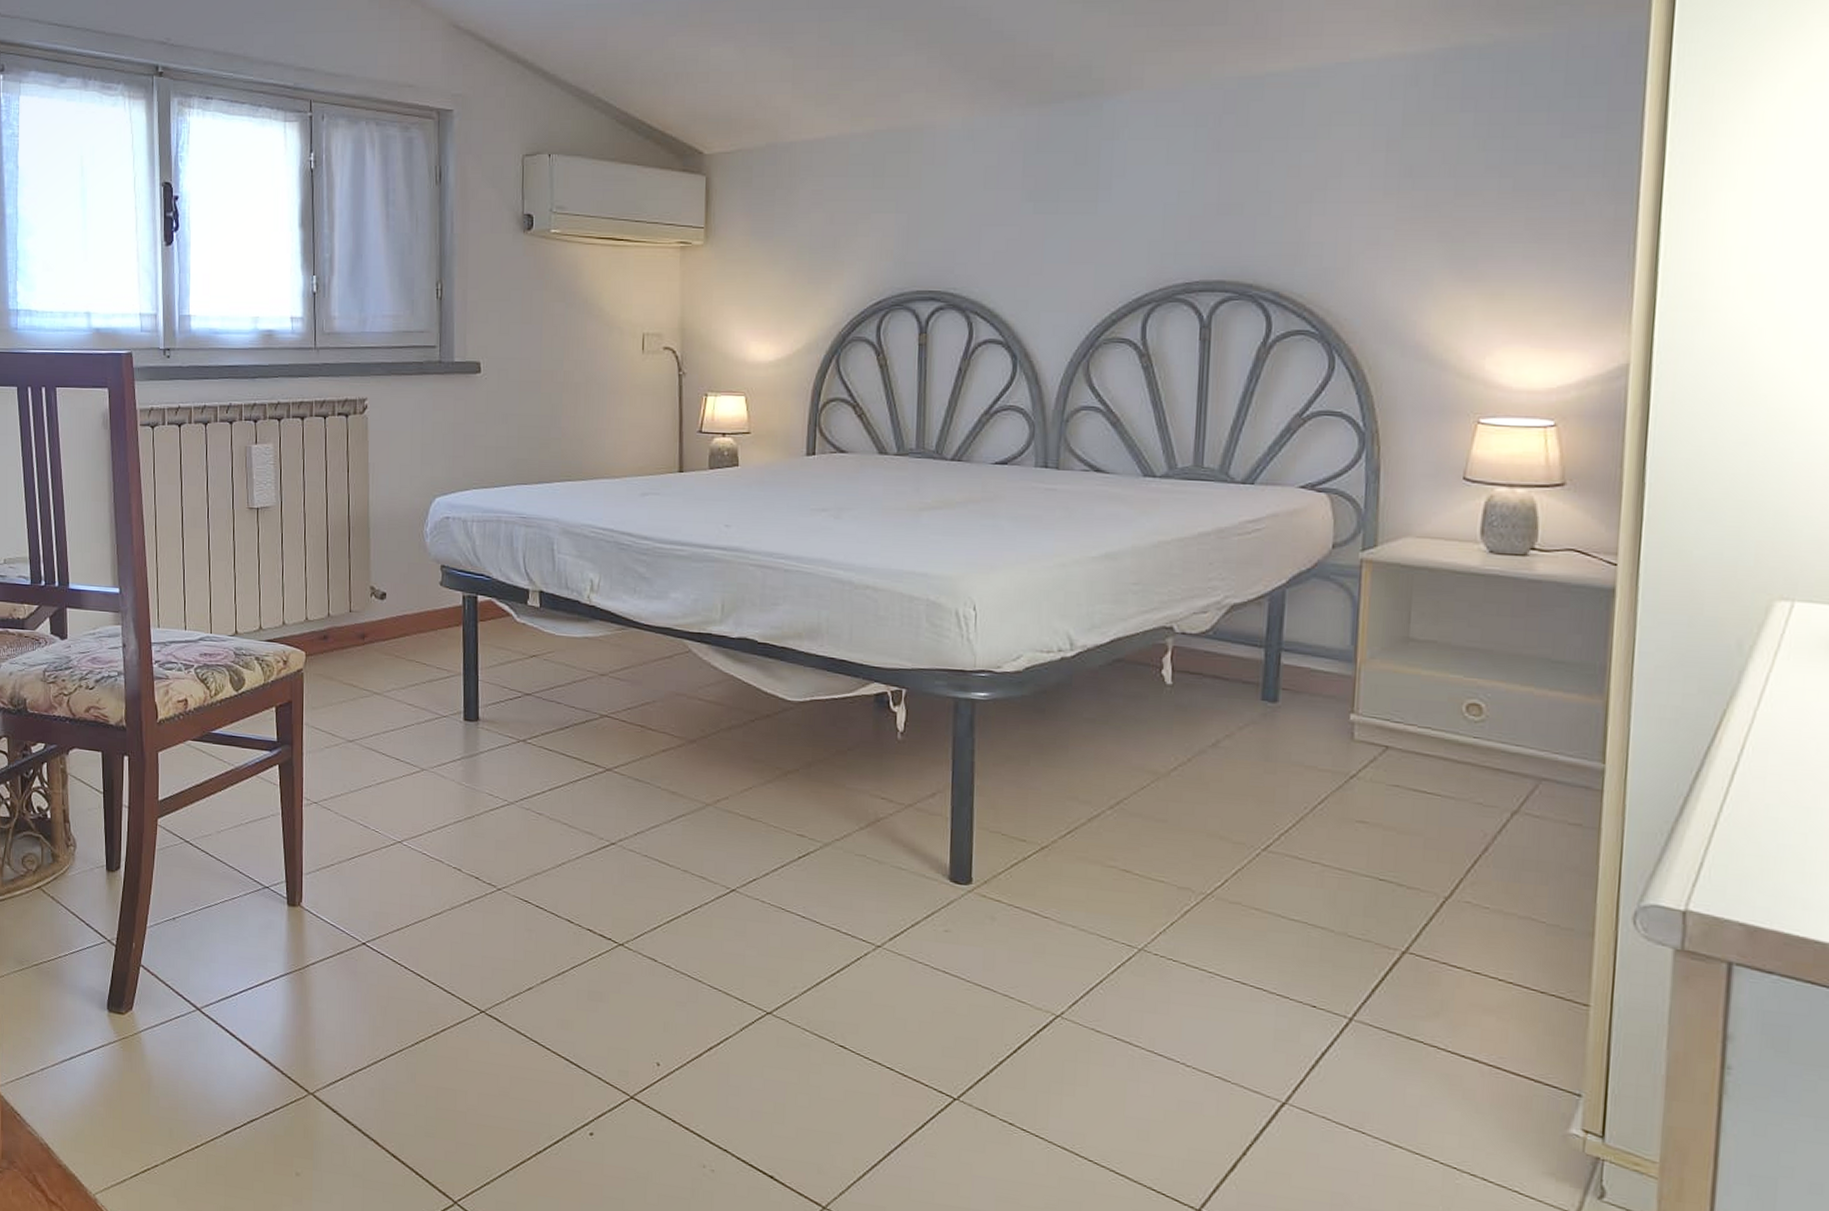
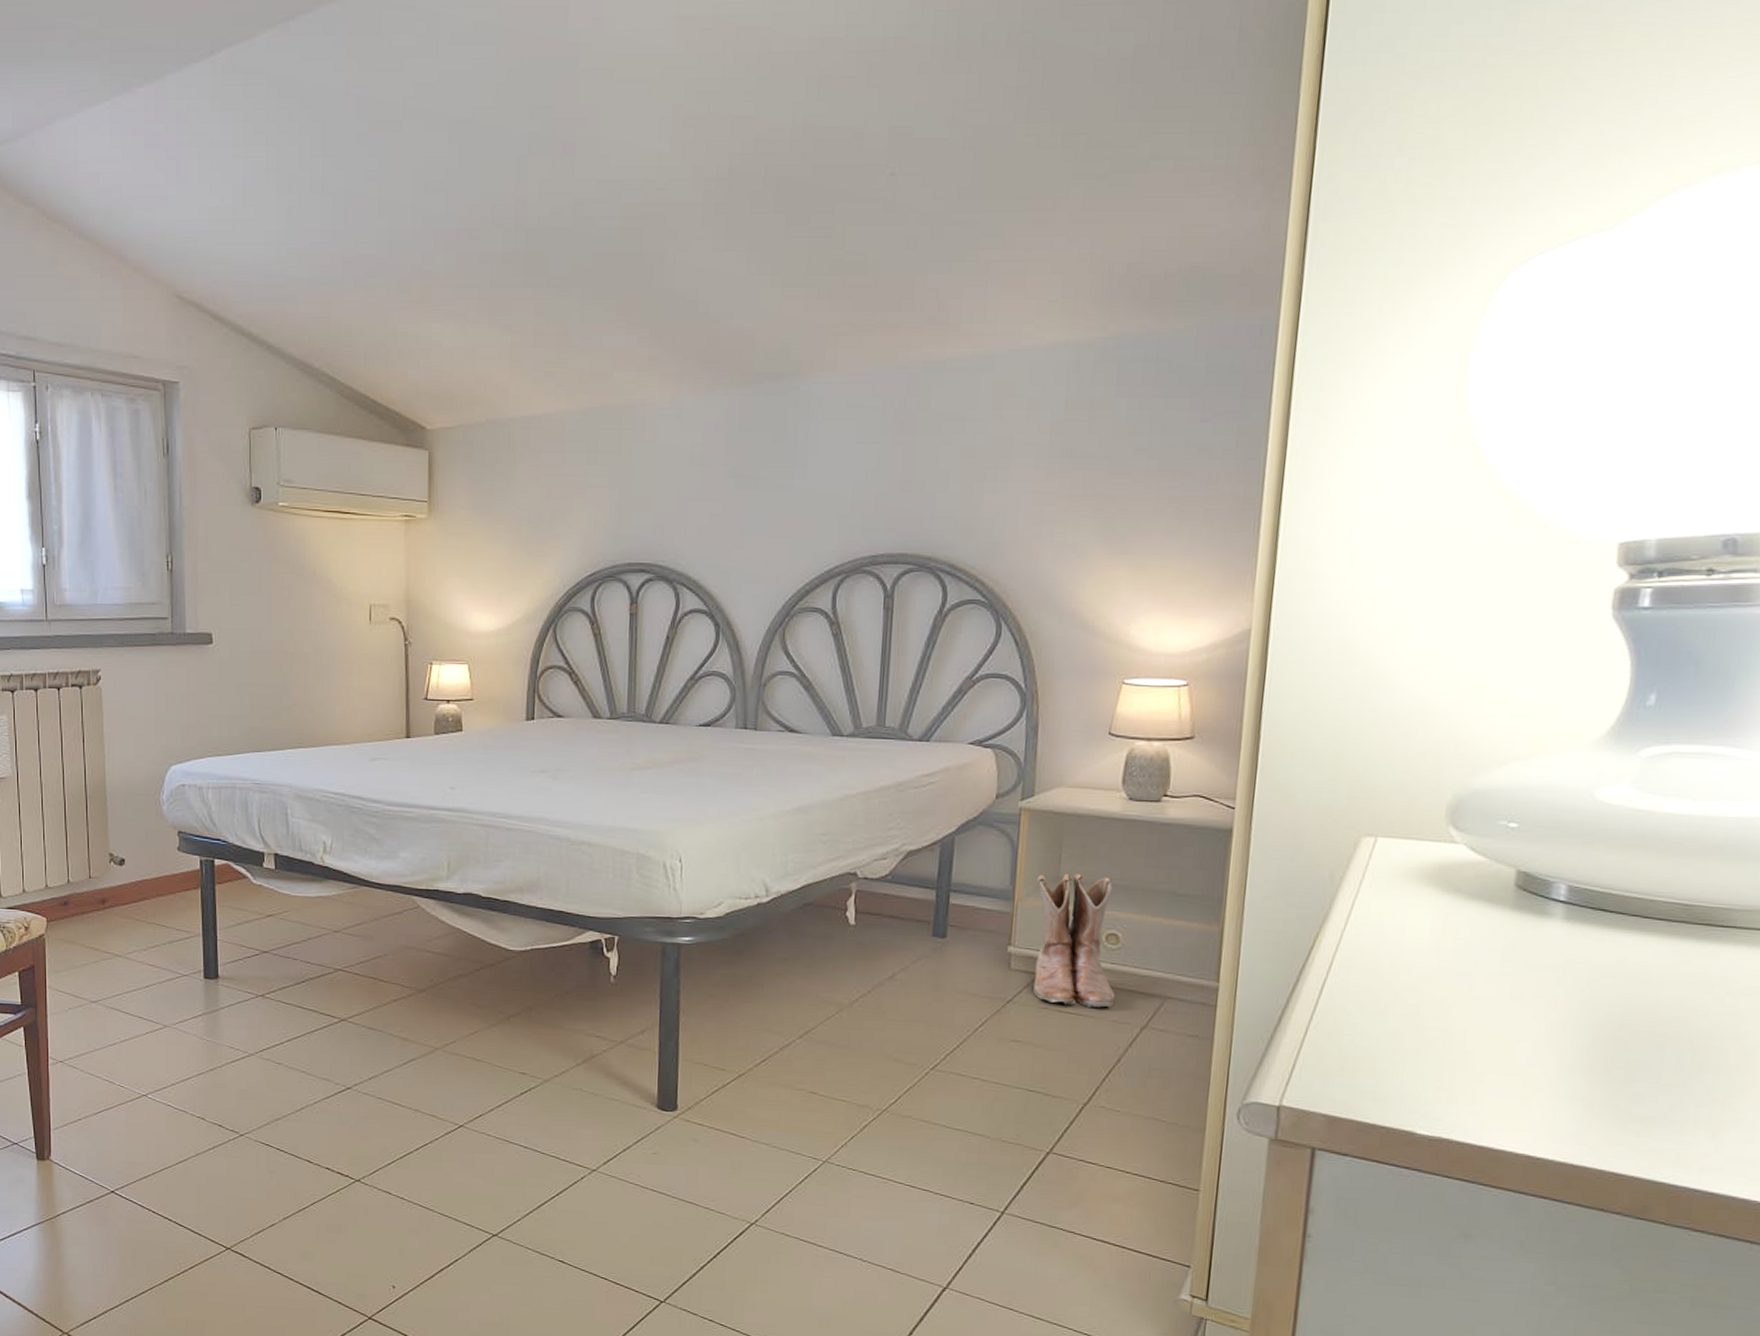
boots: none [1381,633,1480,789] -> present [1033,873,1115,1008]

